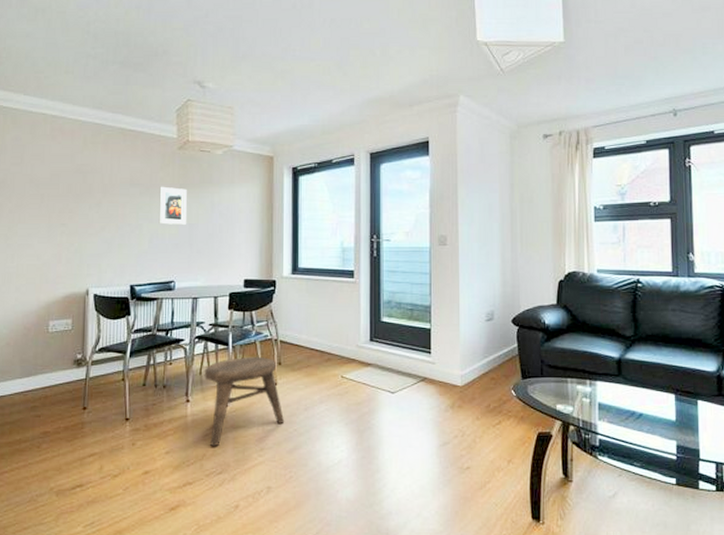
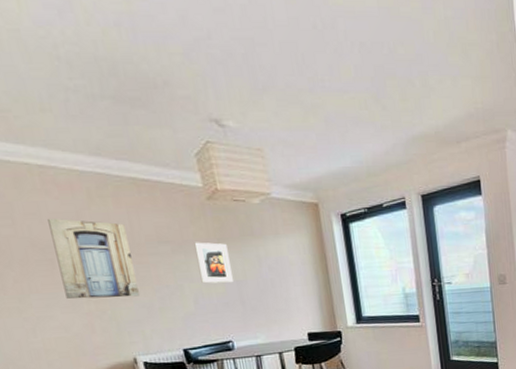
wall art: none [45,159,106,232] -> present [48,218,140,300]

